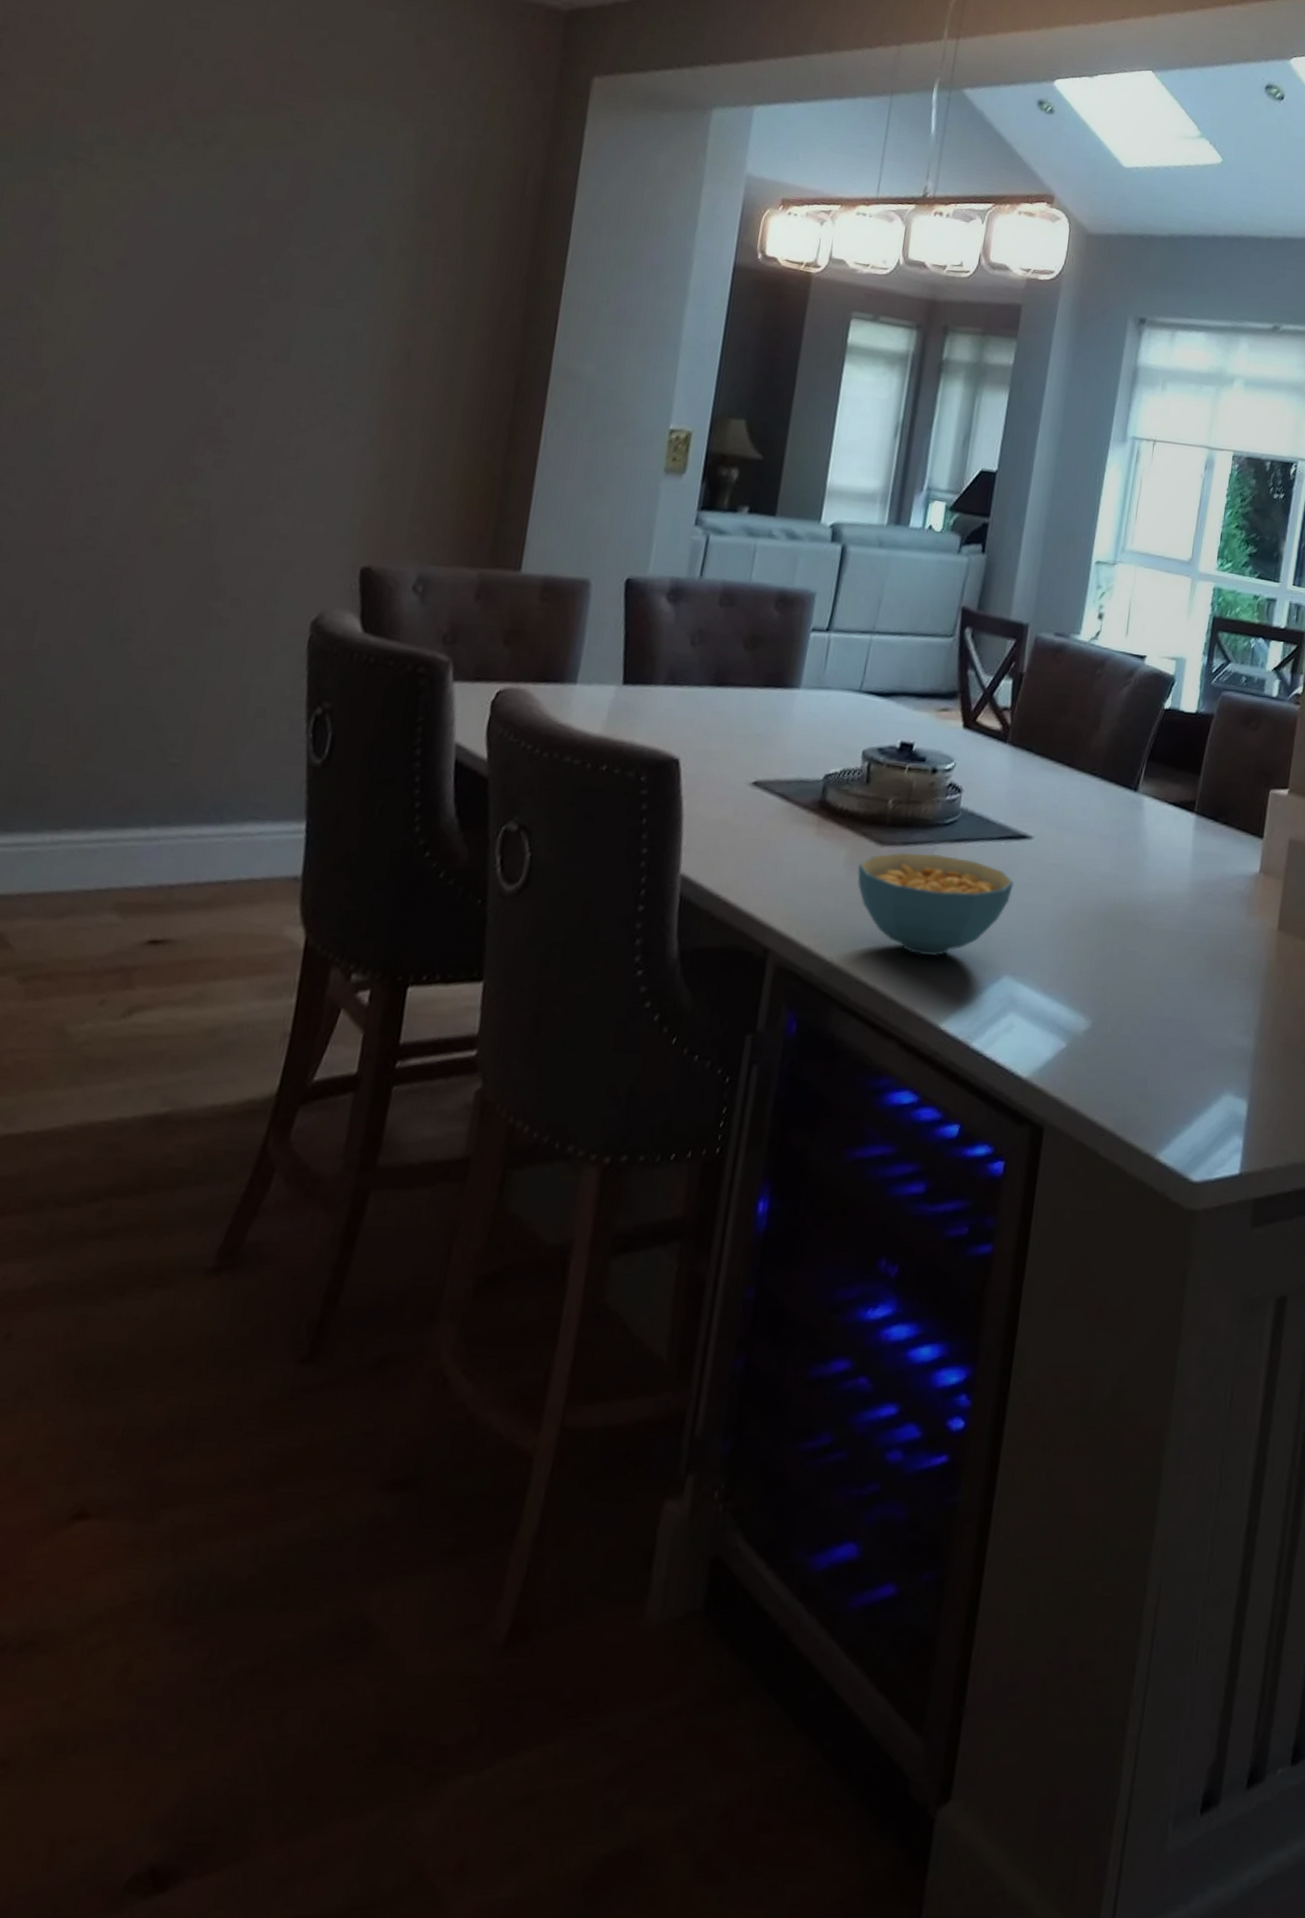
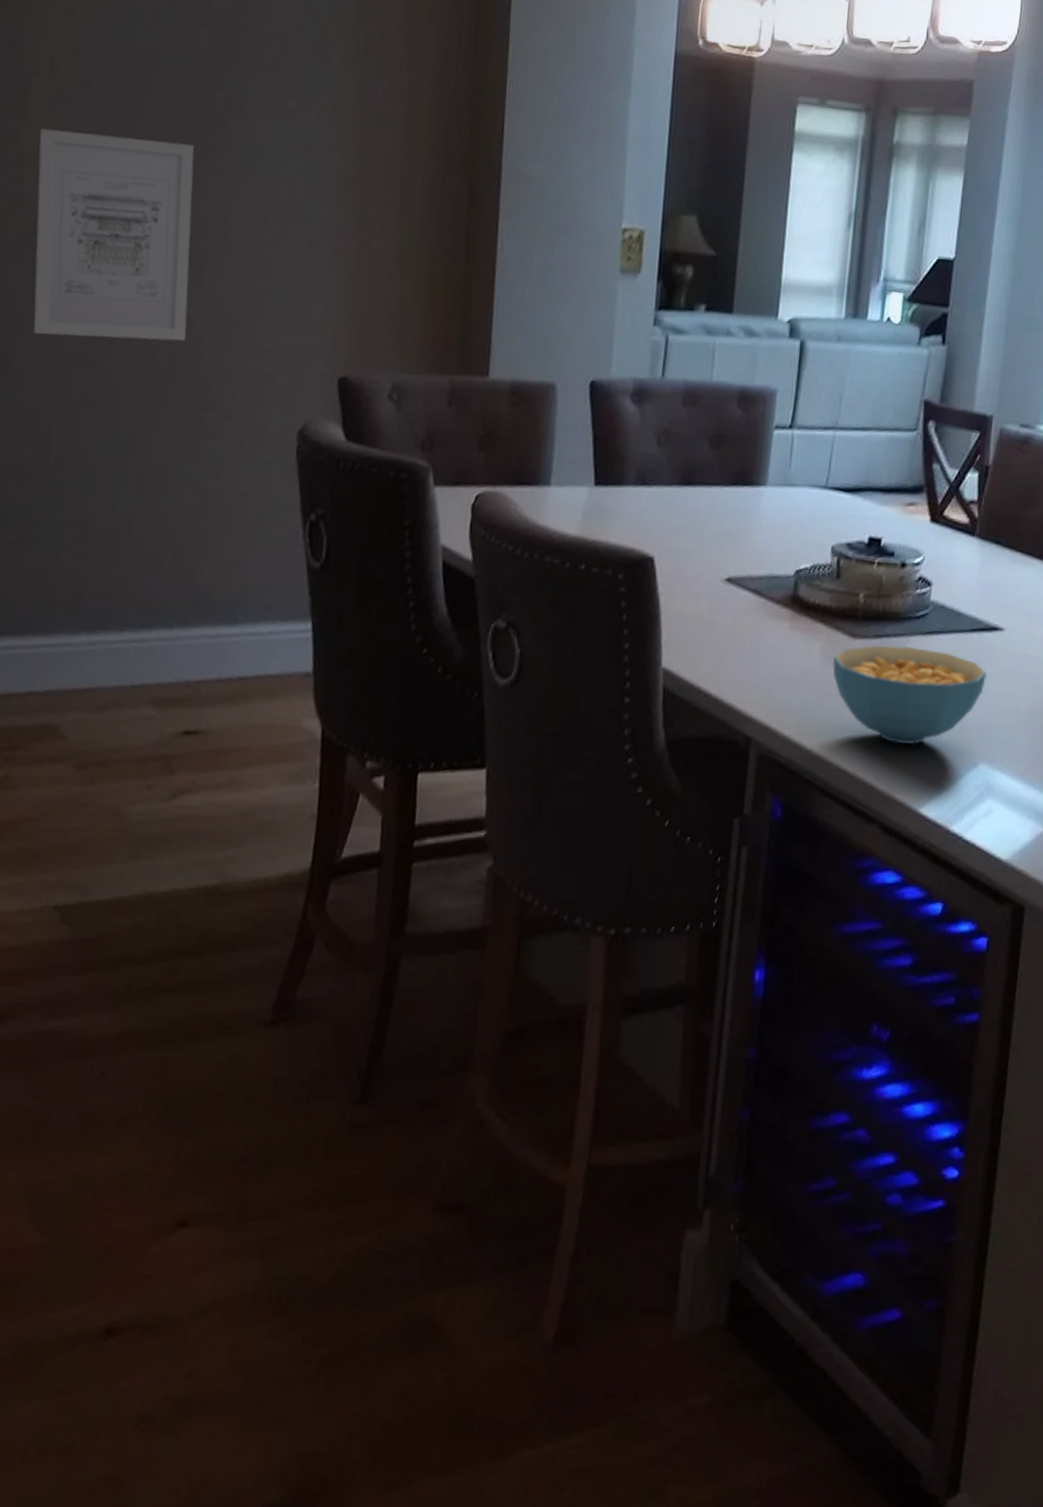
wall art: none [32,304,231,525] -> present [34,128,194,341]

